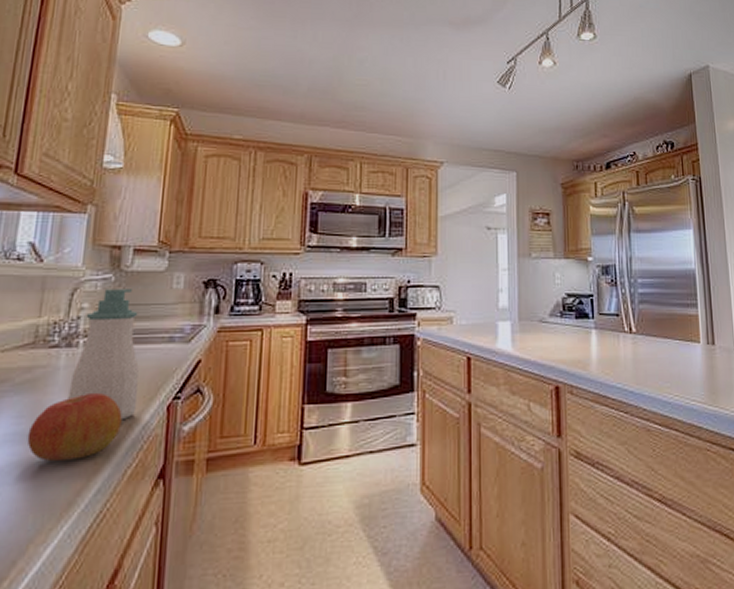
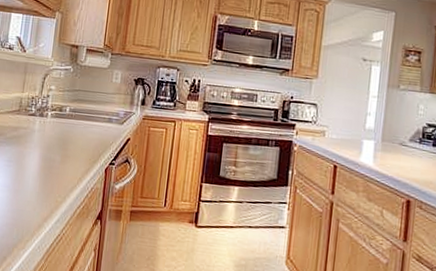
apple: present [27,392,122,462] -> none [14,151,75,197]
soap bottle: present [68,289,139,421] -> none [40,77,88,174]

